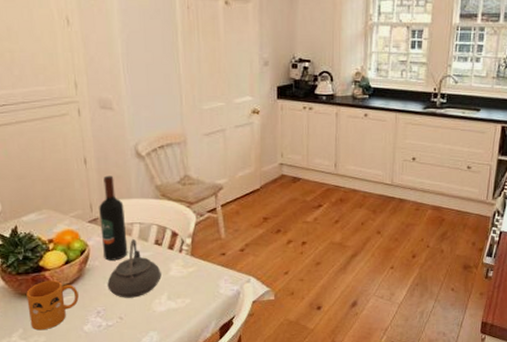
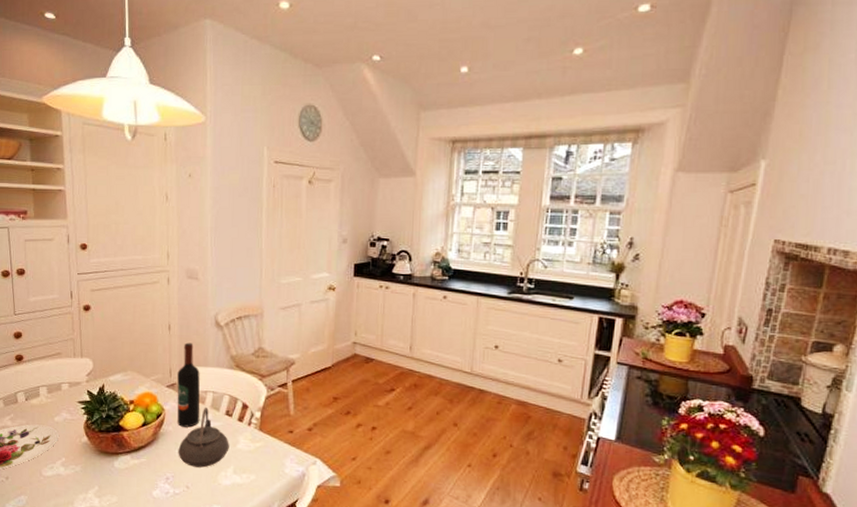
mug: present [26,280,79,331] -> none [105,441,151,491]

